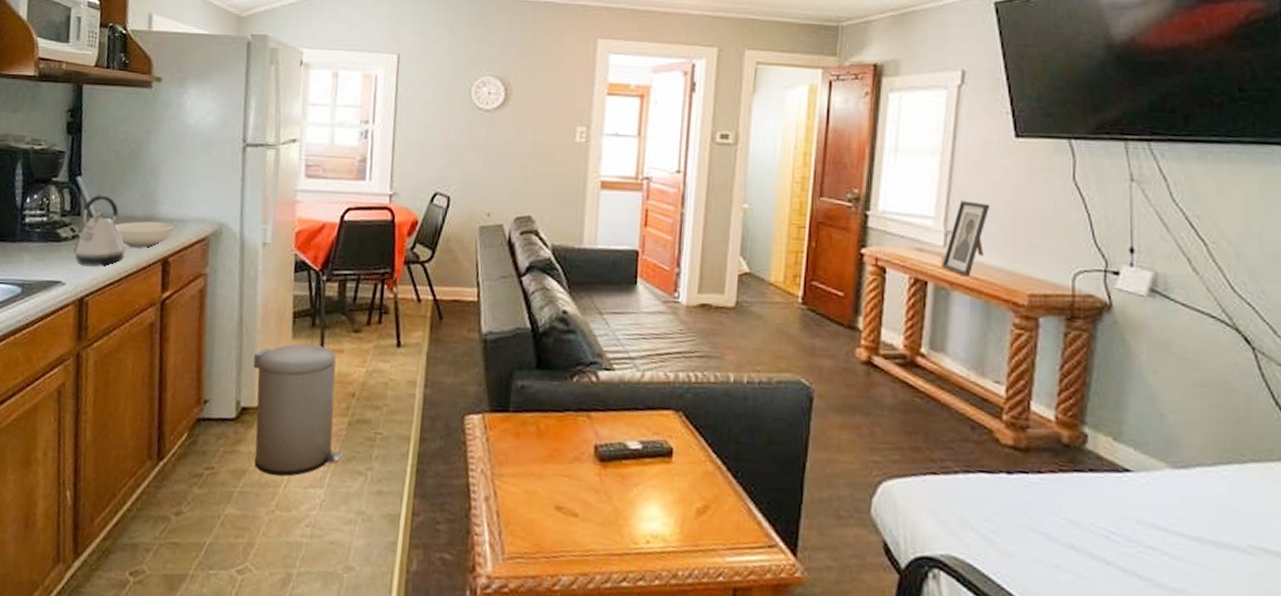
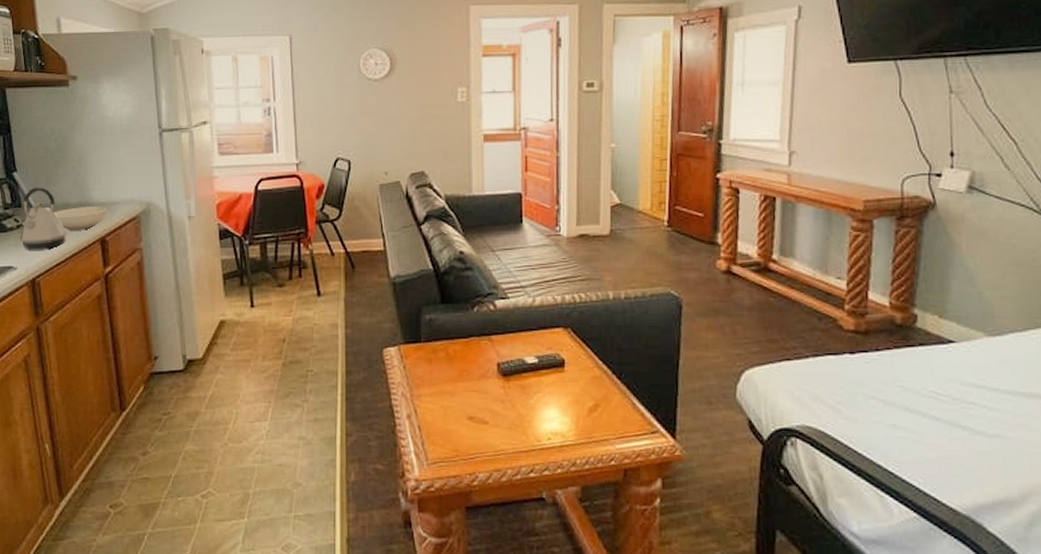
pedal bin: present [253,343,344,477] -> none [193,300,282,414]
picture frame: present [941,200,990,277] -> none [787,123,828,190]

